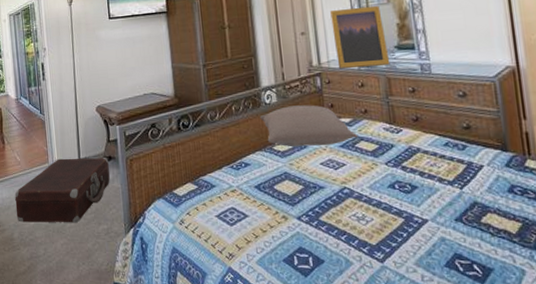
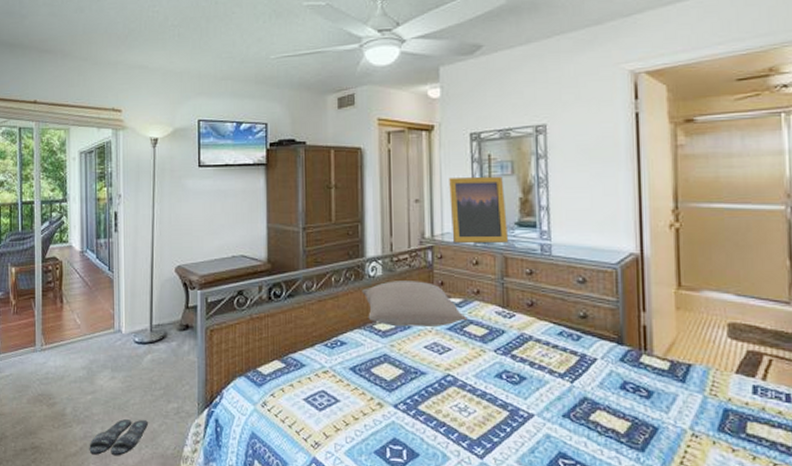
suitcase: present [15,158,110,223] -> none [71,324,185,400]
slippers: none [35,240,83,273] -> present [89,419,148,456]

